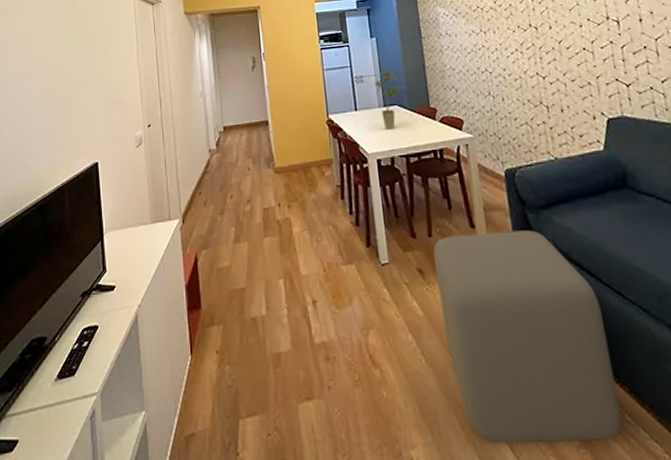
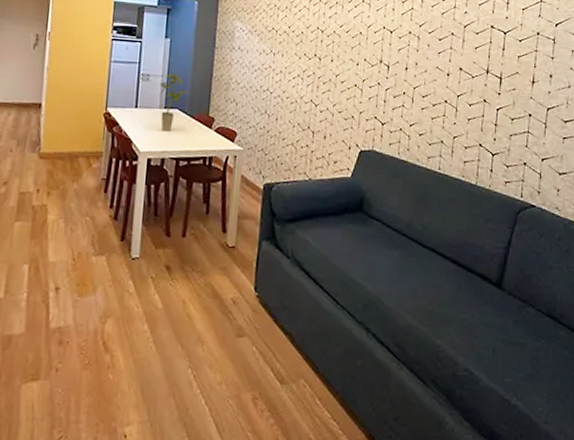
pouf: present [433,230,622,444] -> none [179,238,317,422]

